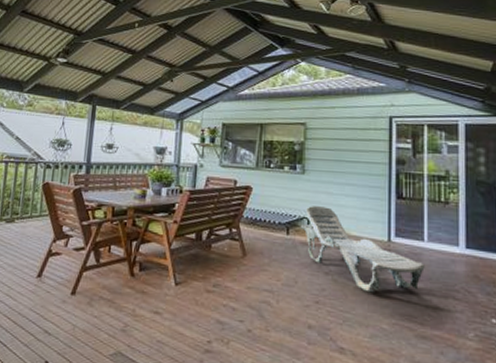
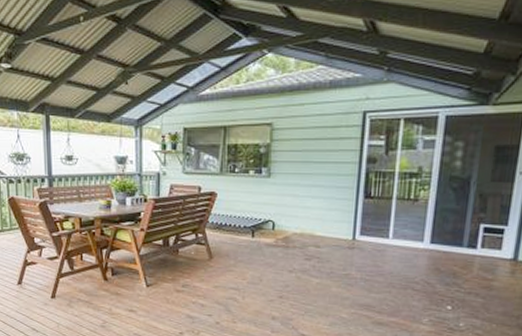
lounge chair: present [300,206,425,293] -> none [265,209,387,287]

